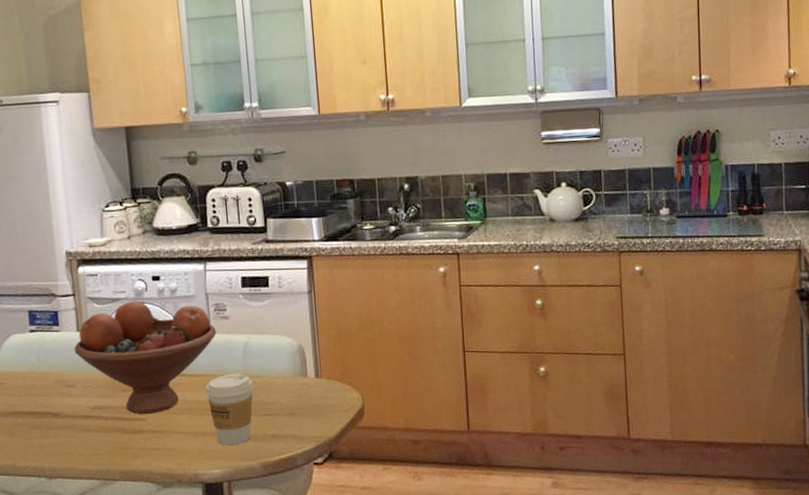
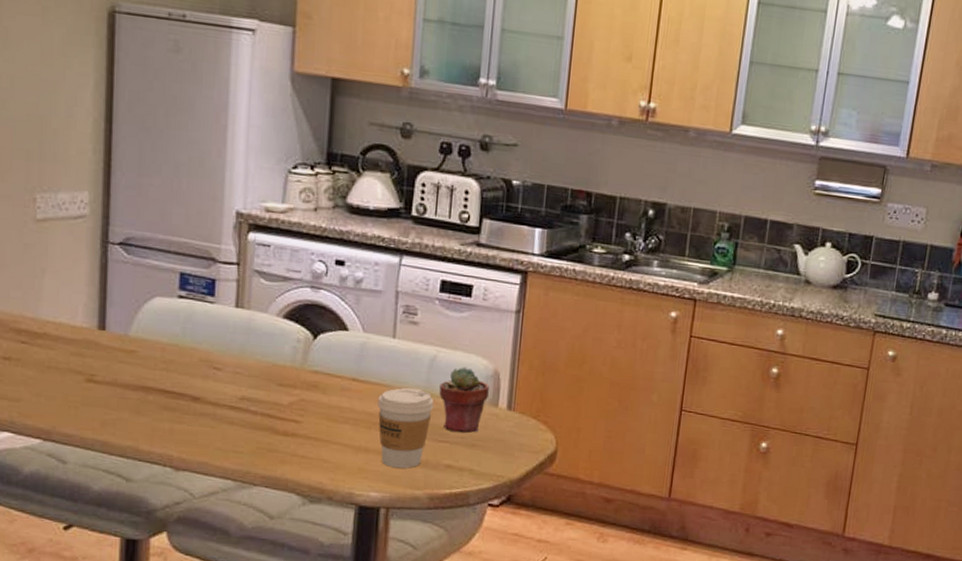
fruit bowl: present [74,301,217,415] -> none [228,284,402,418]
potted succulent: none [255,347,298,405] -> present [439,367,489,433]

